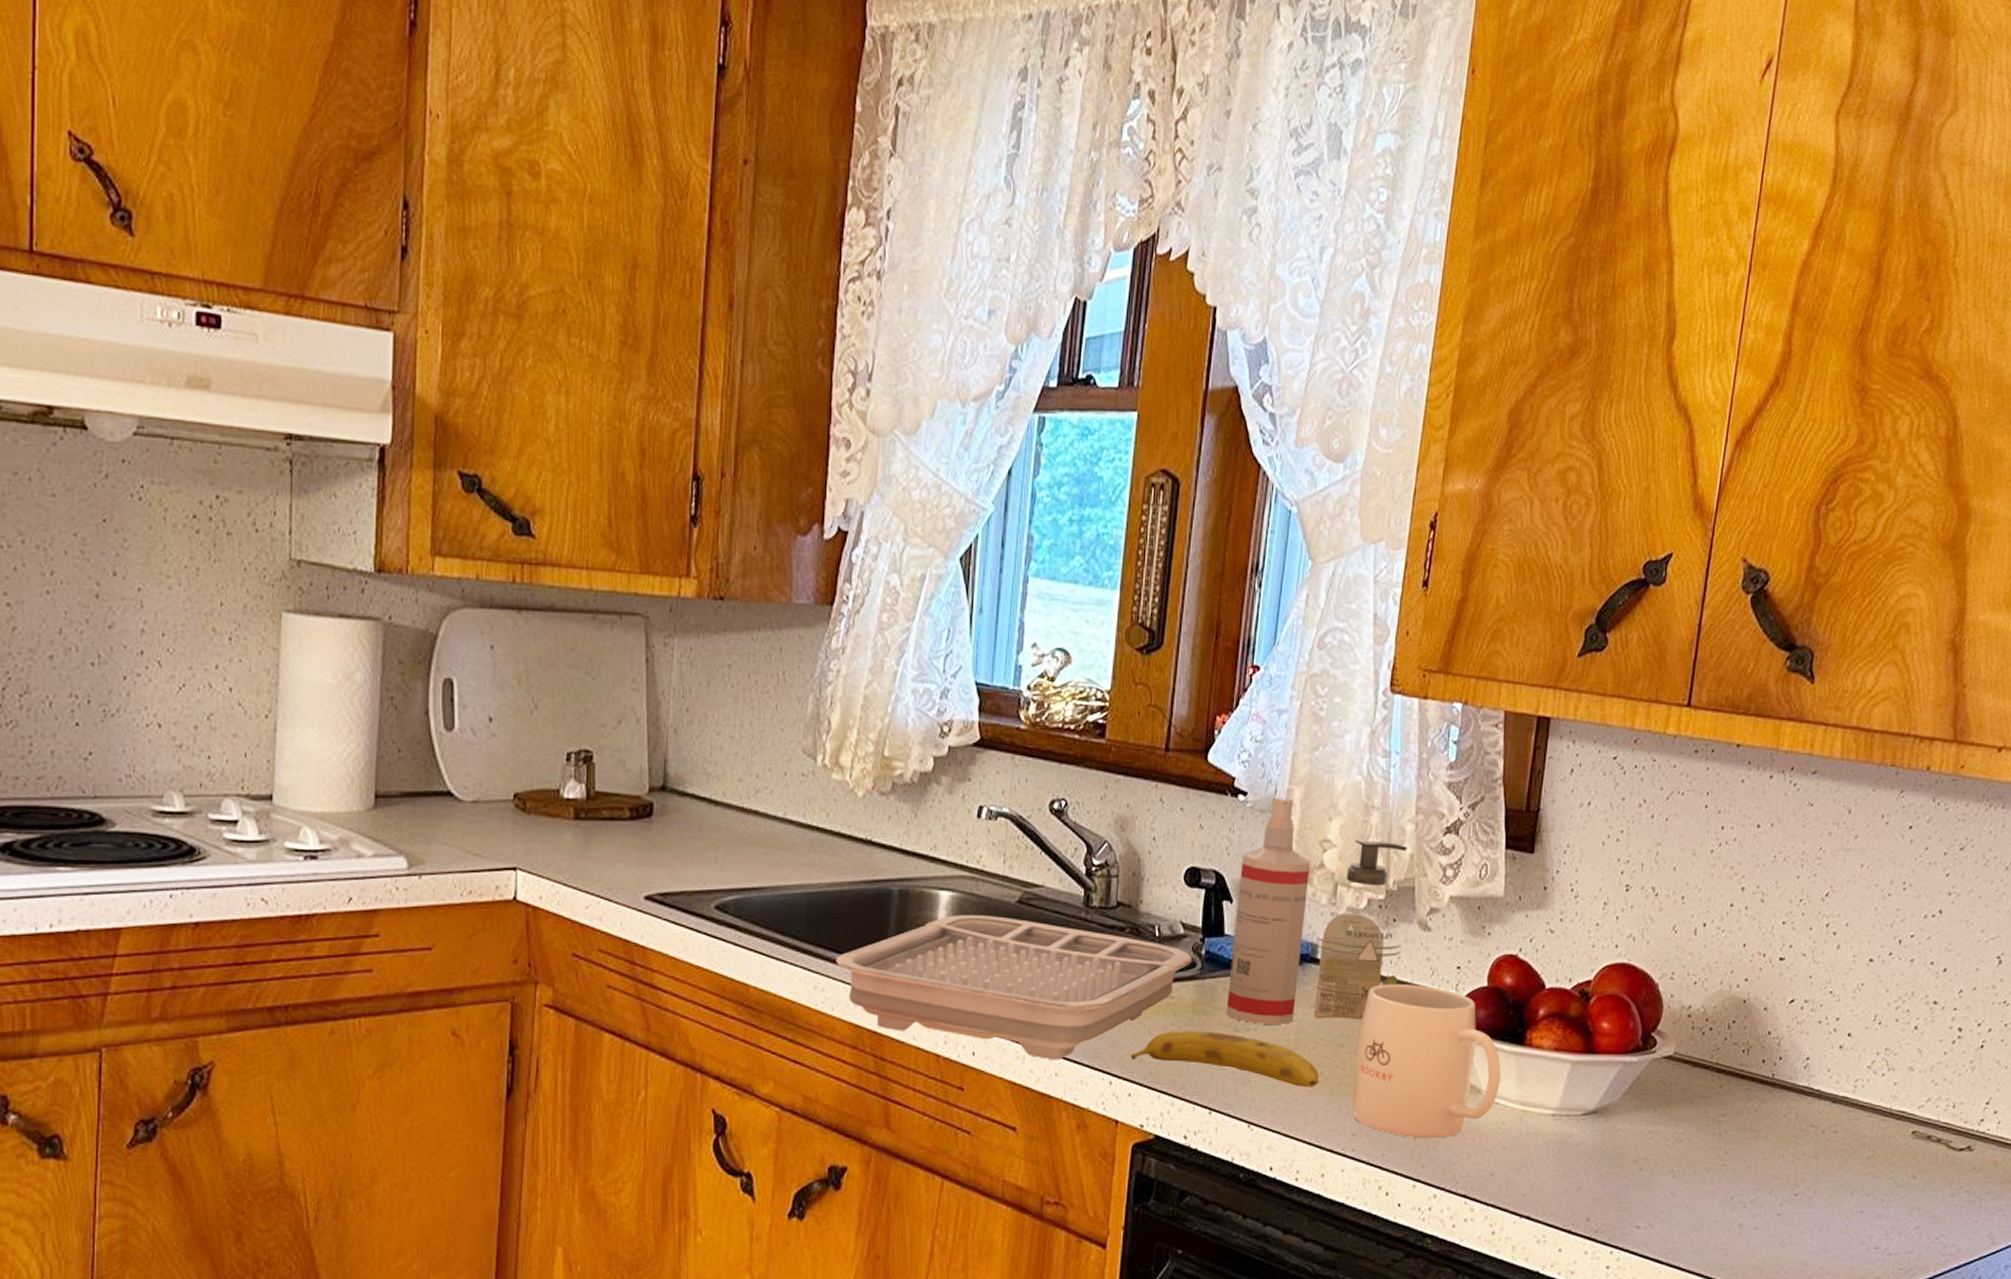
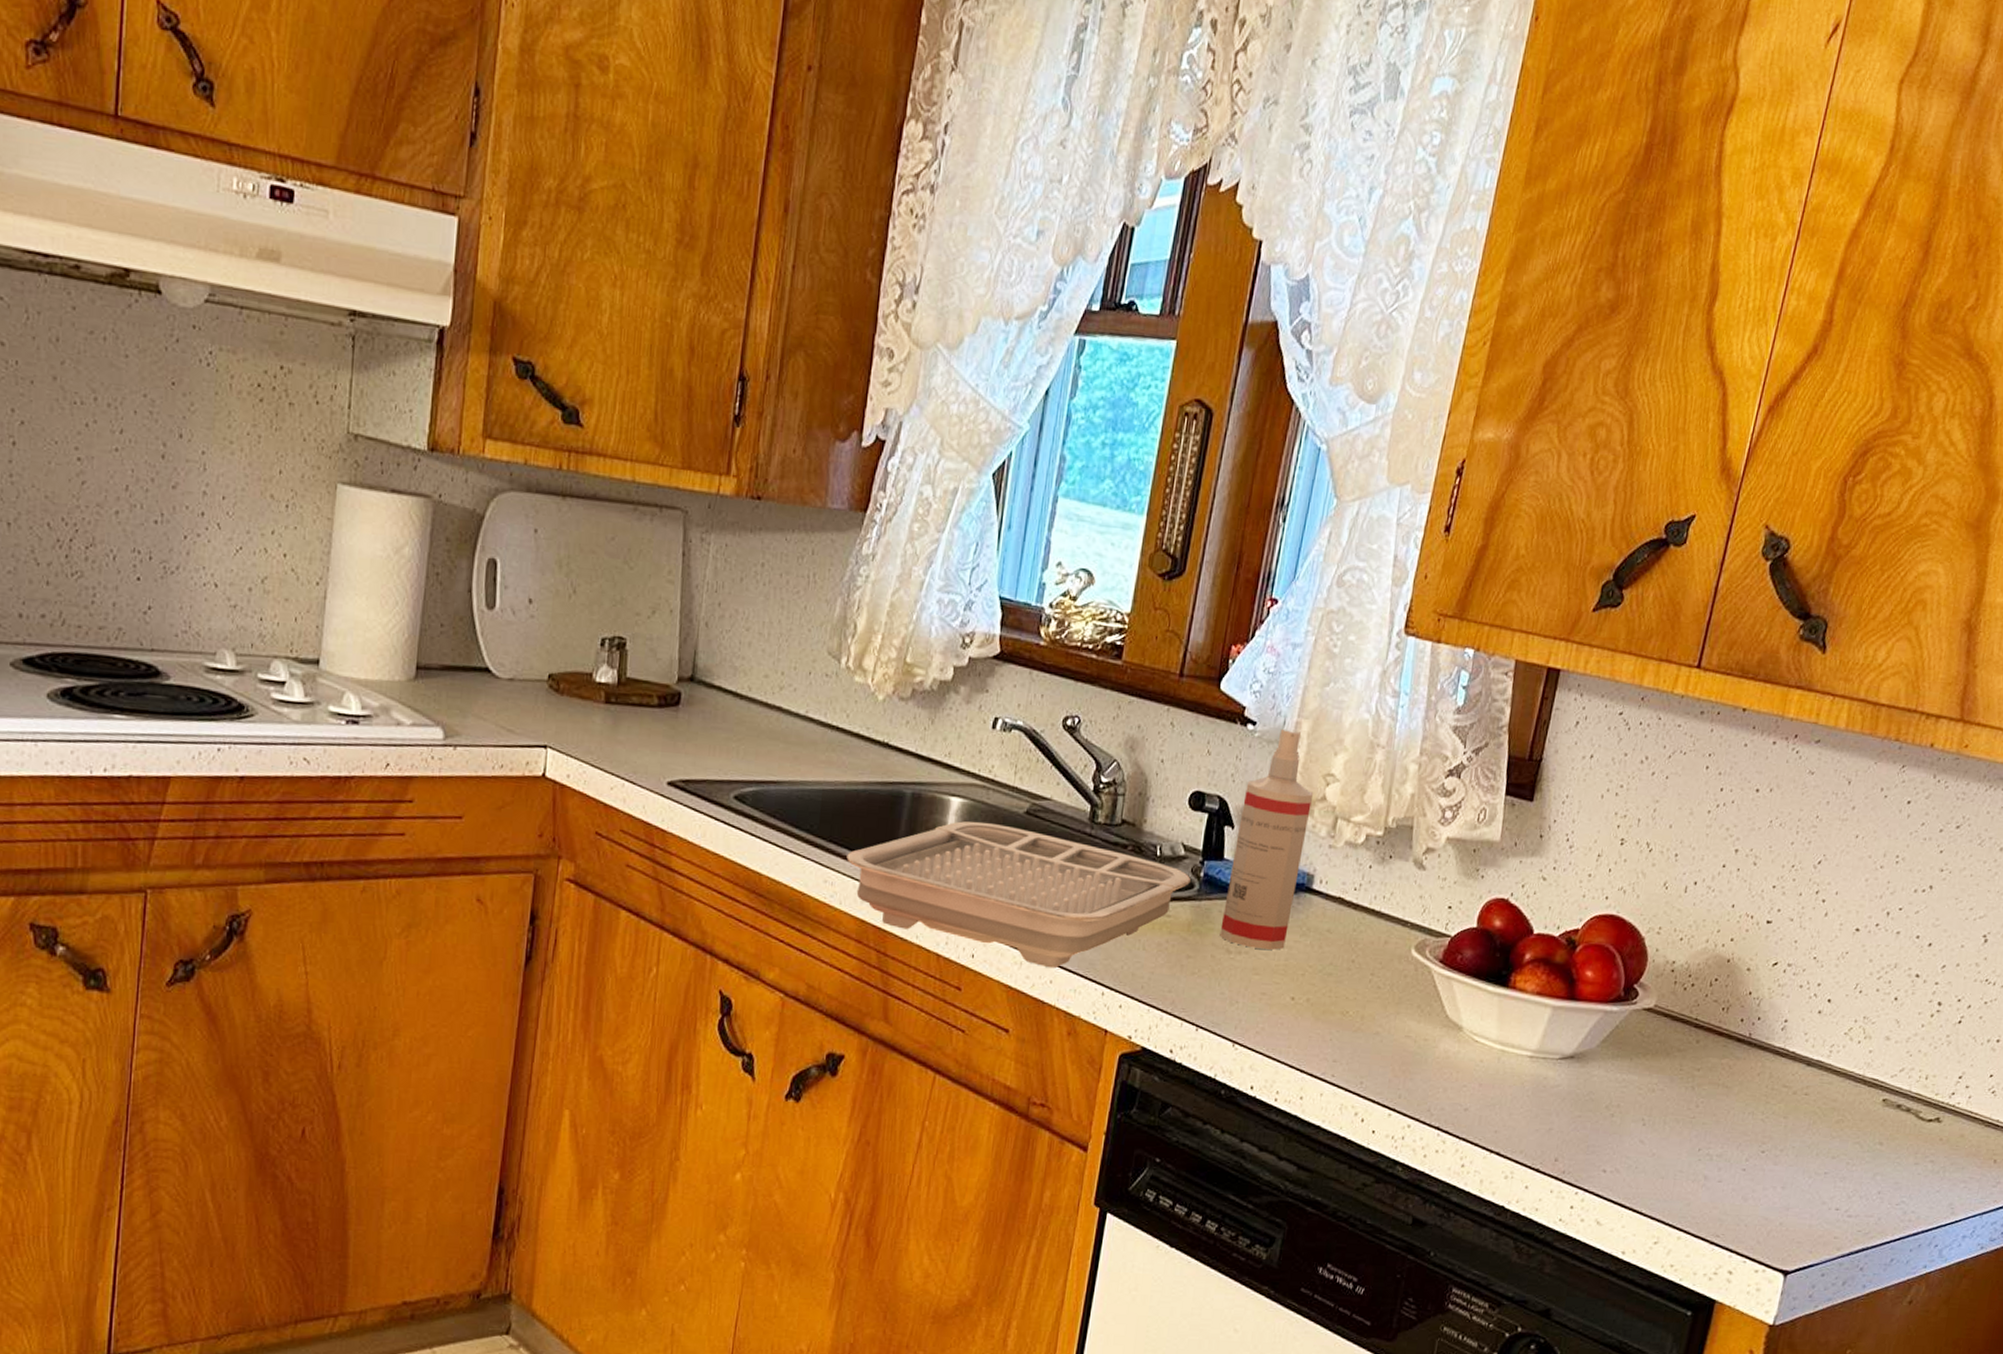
fruit: present [1130,1031,1319,1087] -> none [1124,948,1306,1013]
soap dispenser: present [1314,840,1408,1020] -> none [1305,776,1410,952]
mug: present [1352,984,1501,1138] -> none [1335,918,1484,1071]

